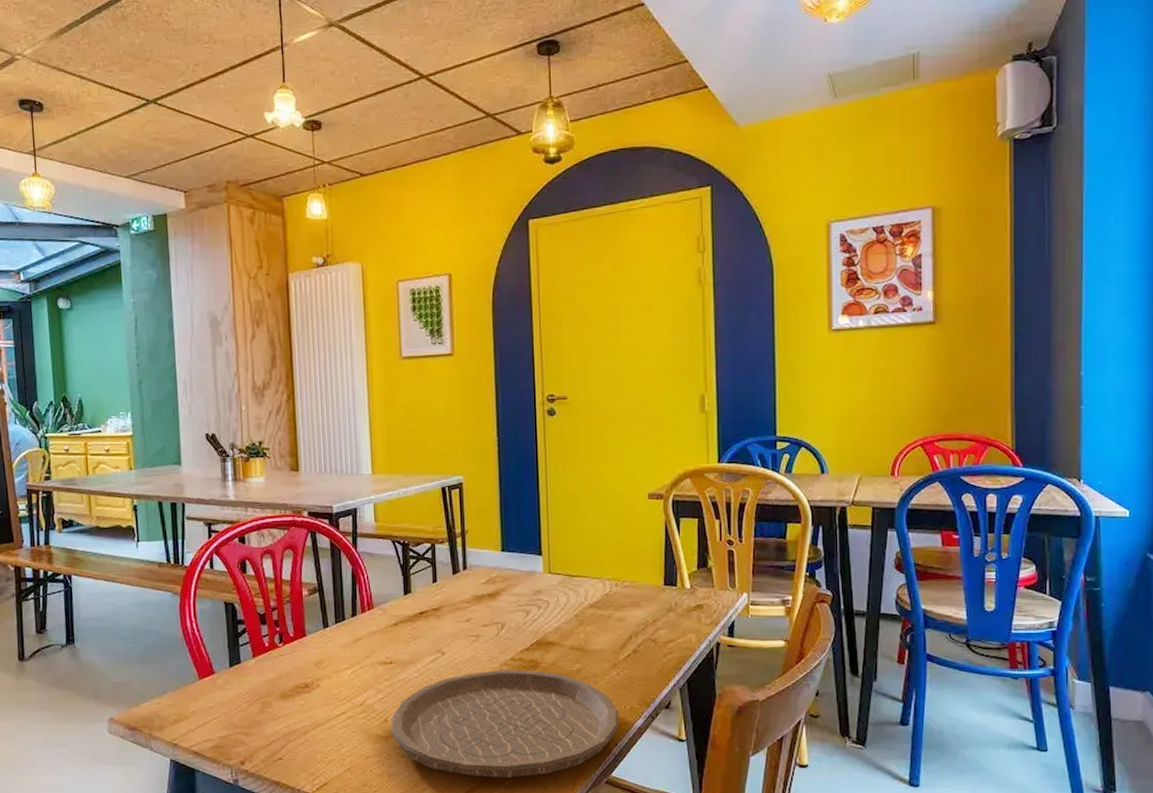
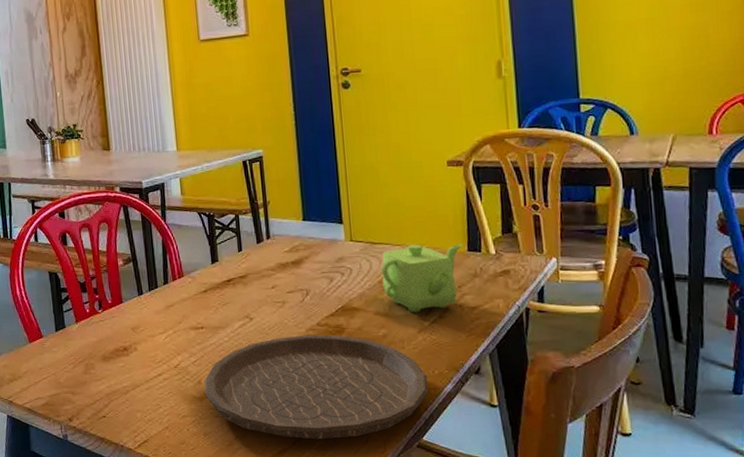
teapot: none [578,578,659,648] -> present [381,244,462,313]

